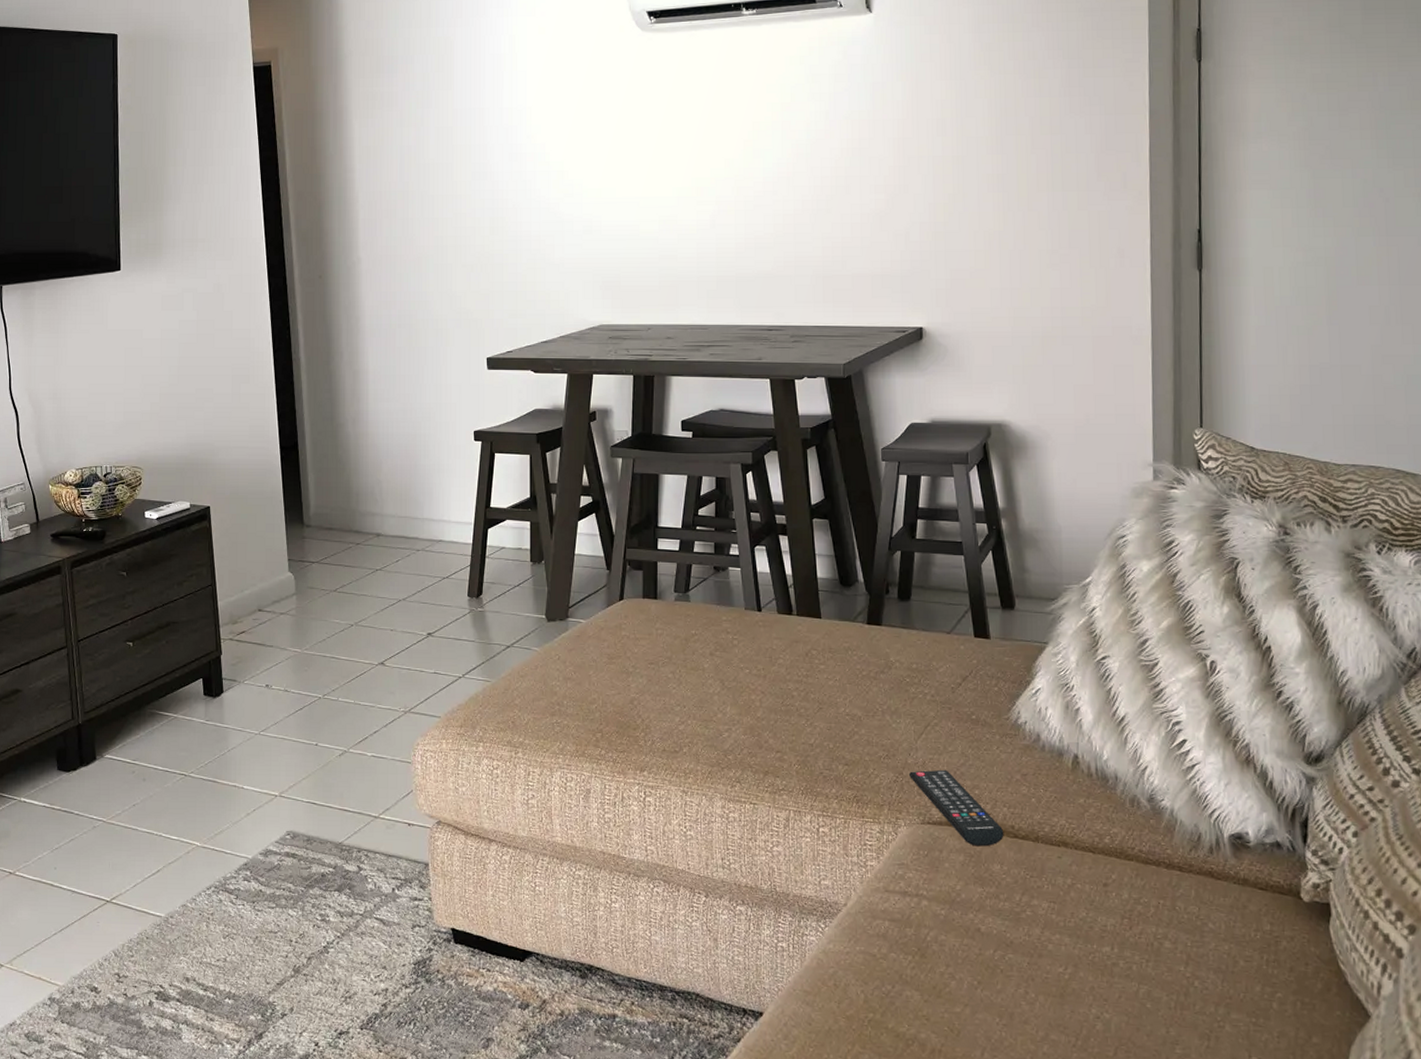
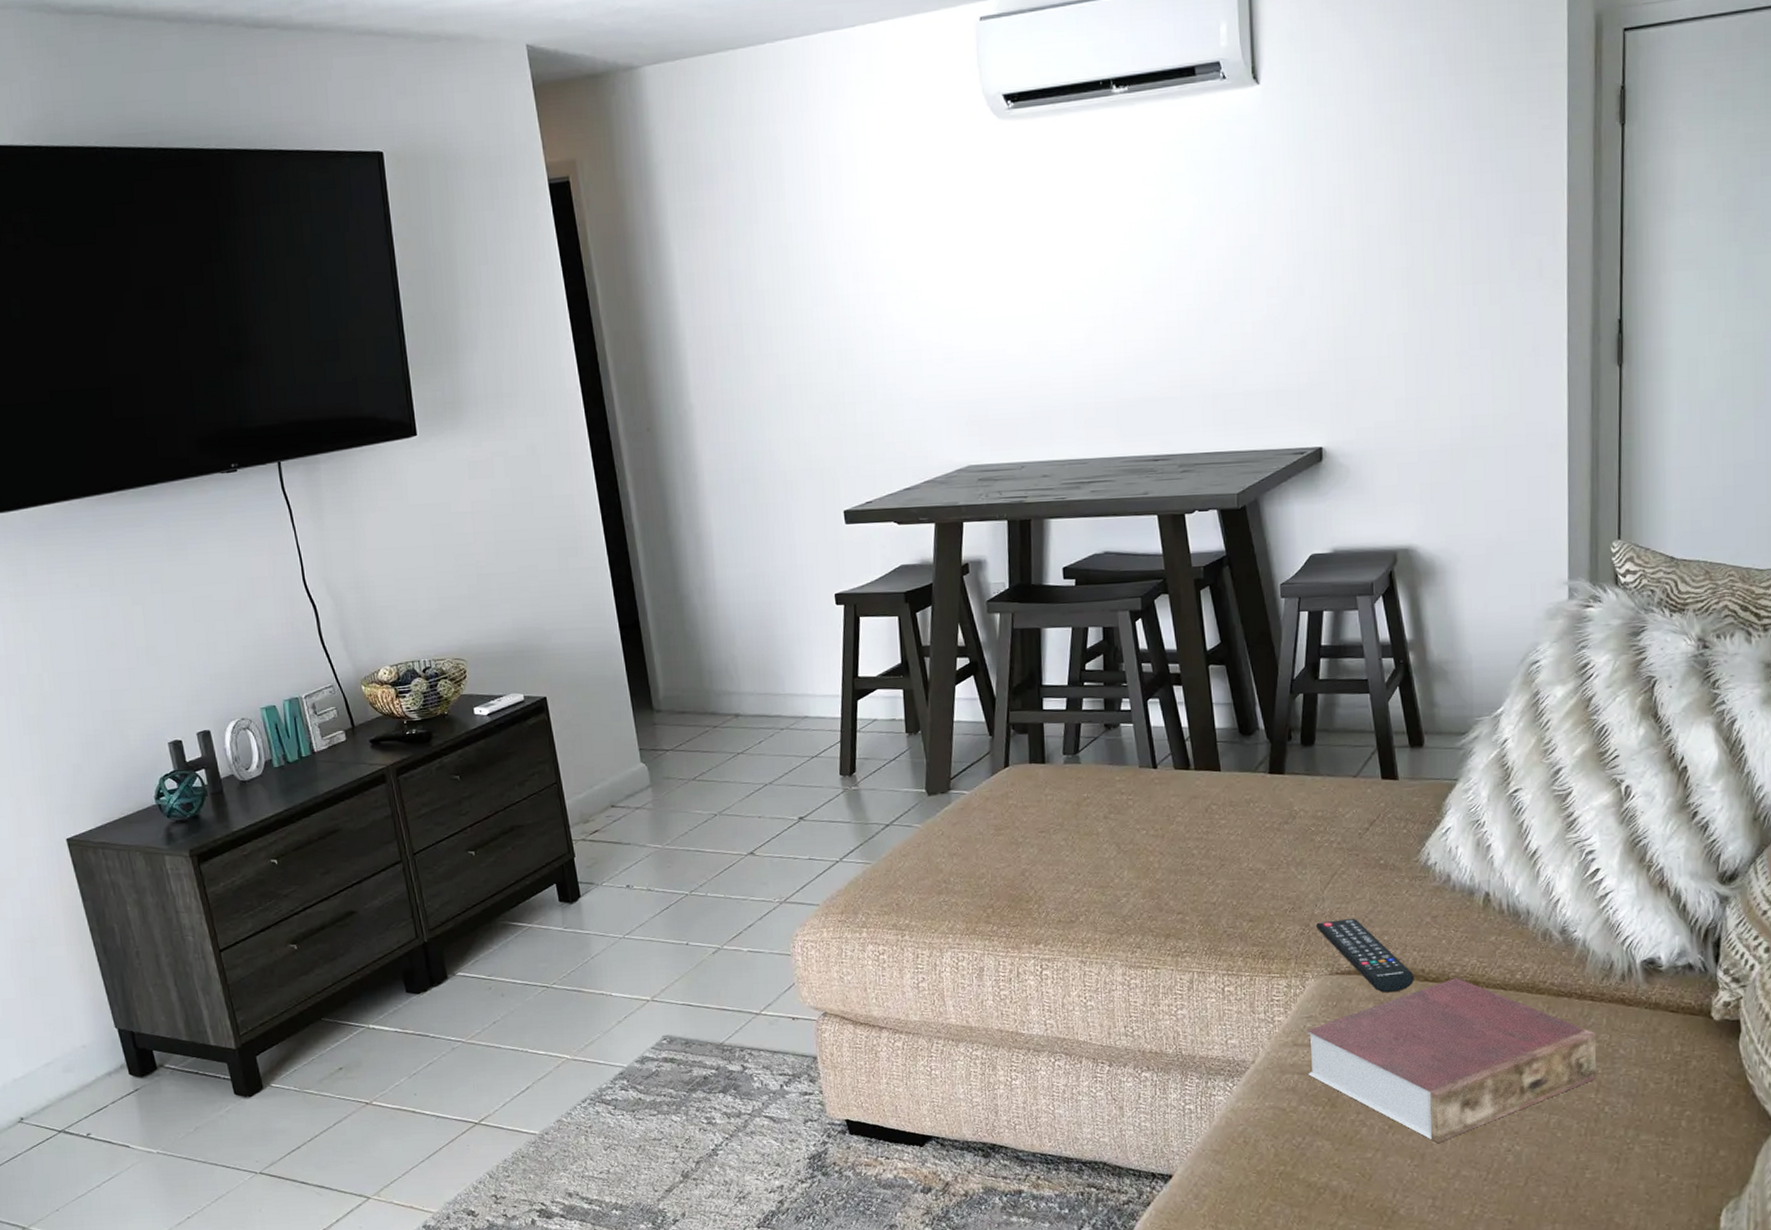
book: none [898,837,1186,1003] -> present [1306,978,1597,1143]

